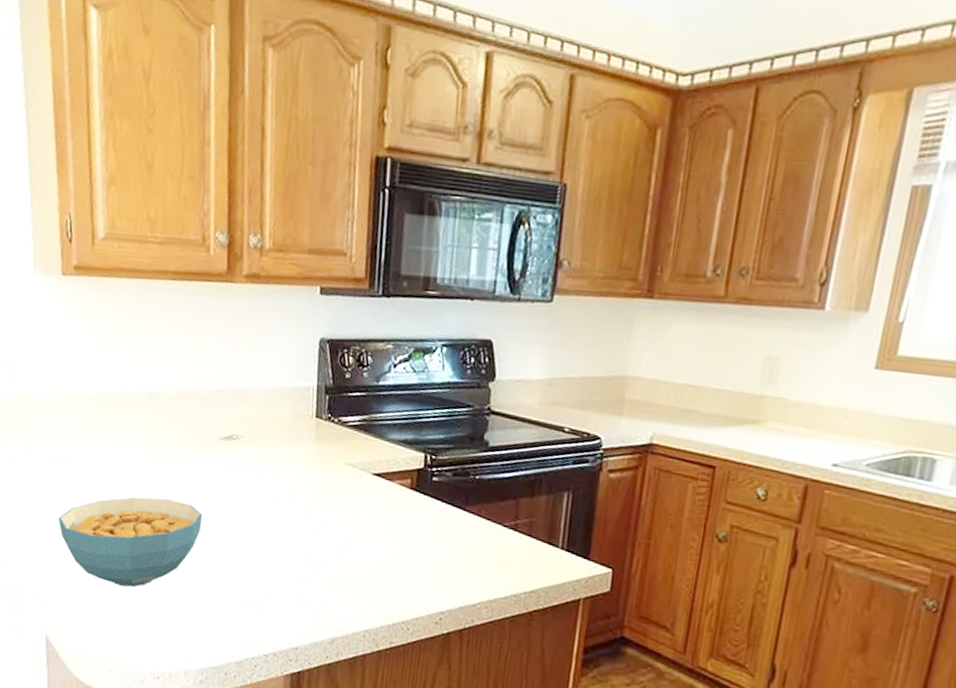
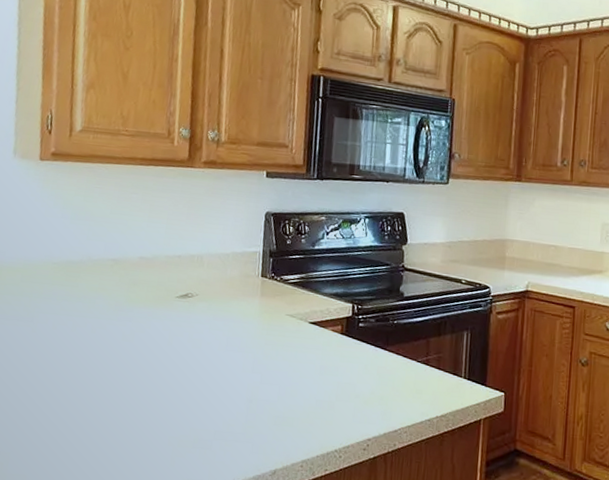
cereal bowl: present [58,497,202,587] -> none [17,351,157,437]

